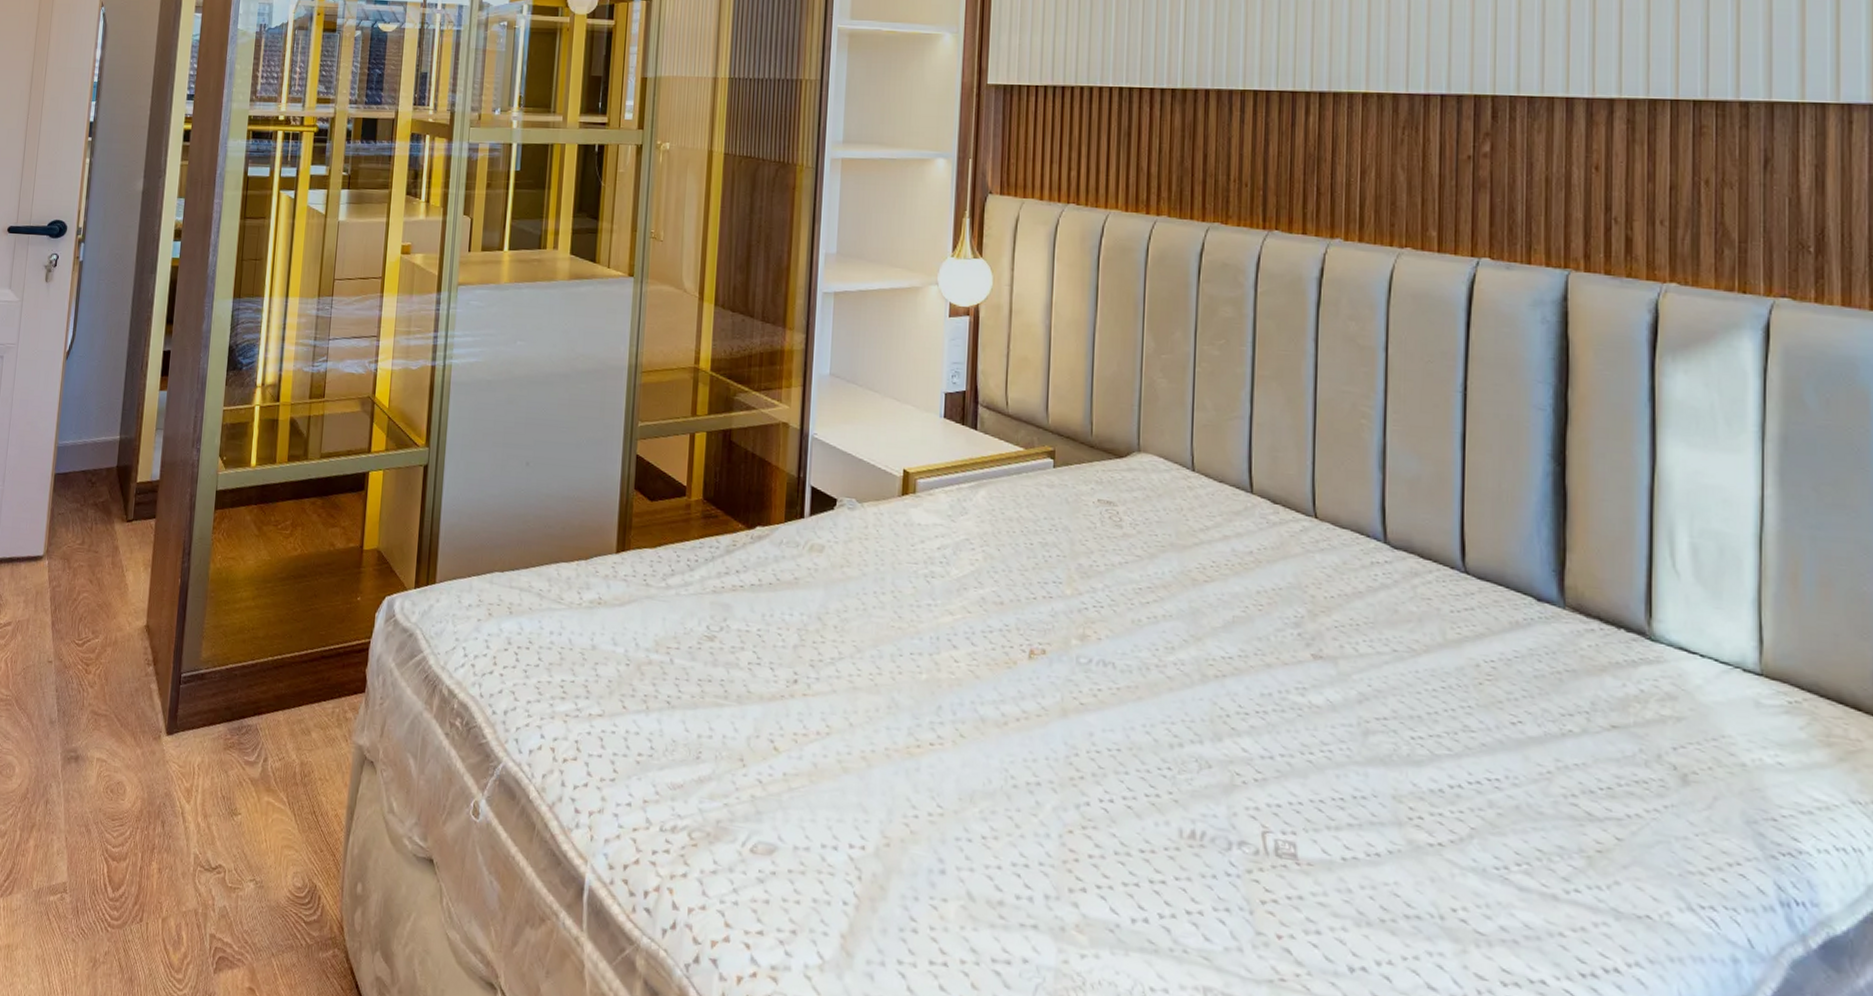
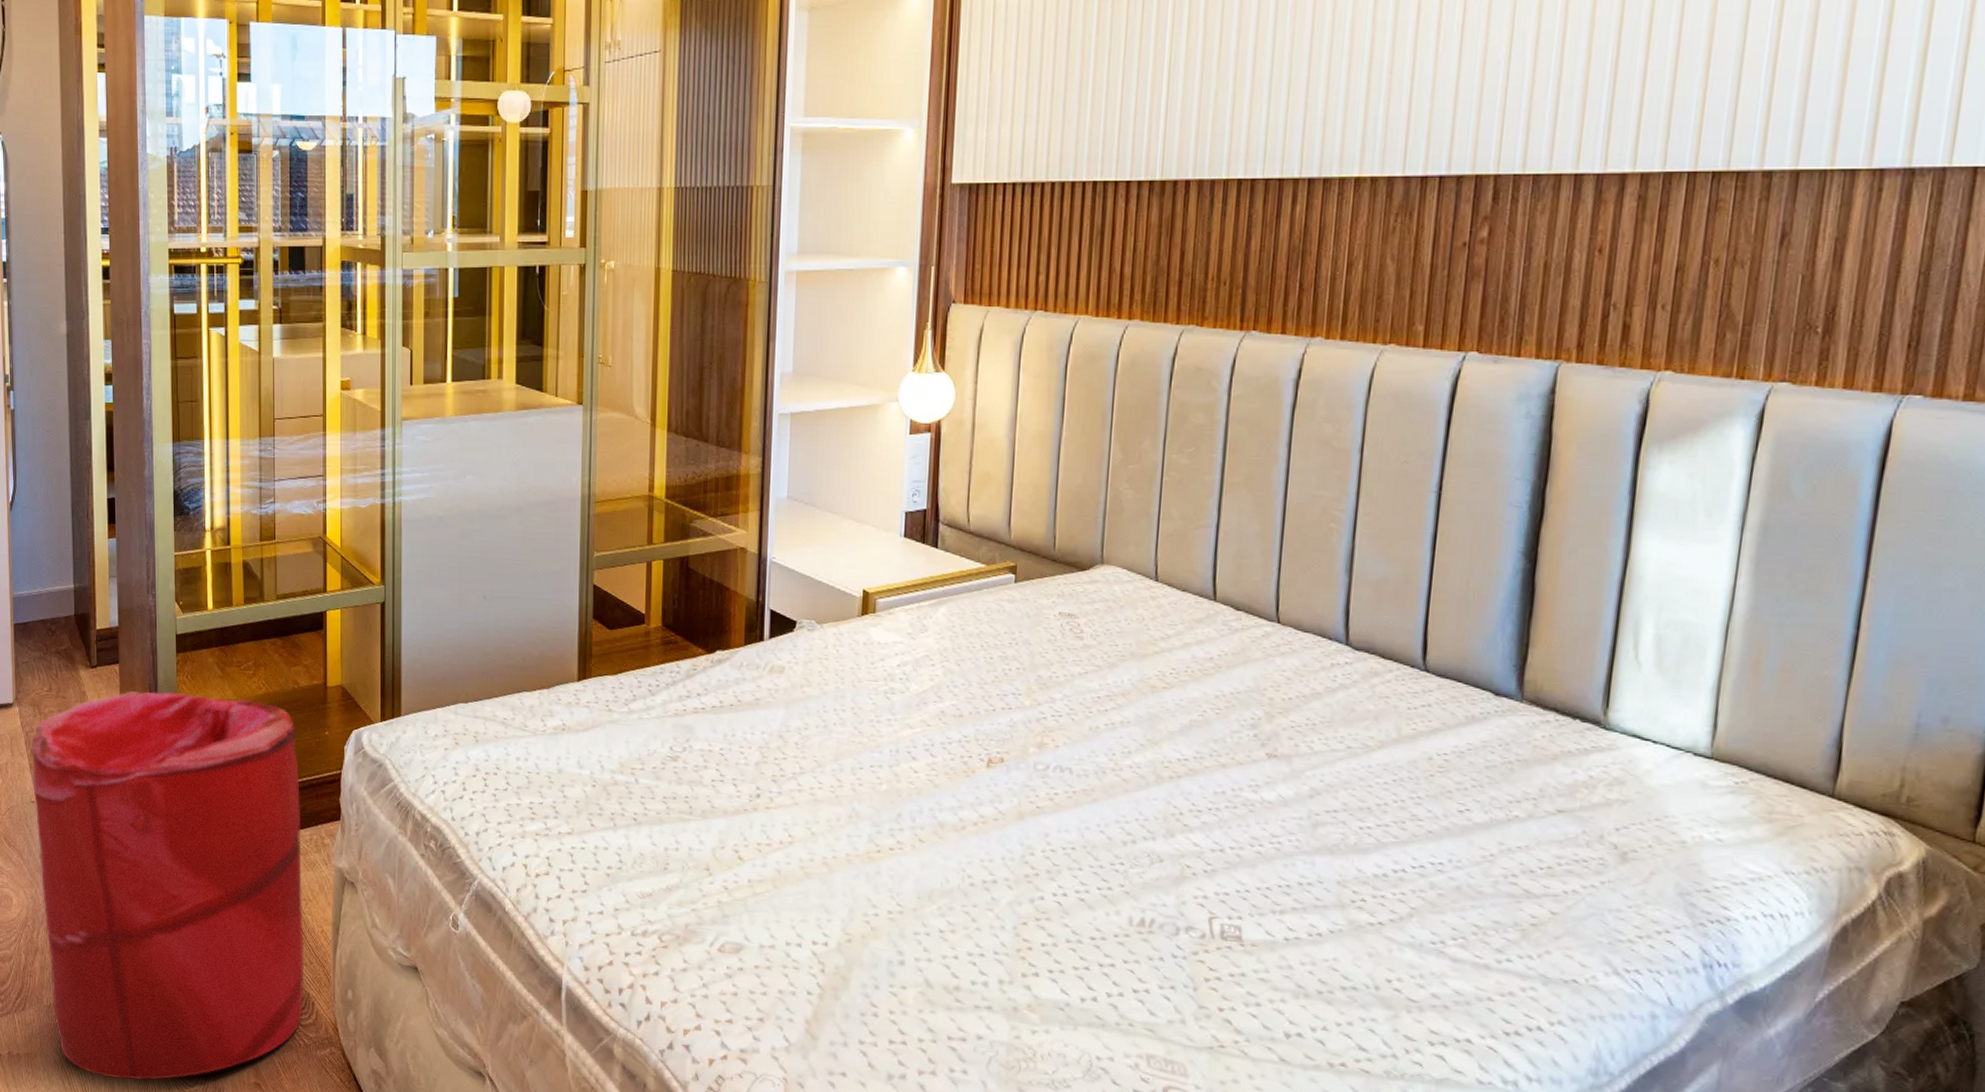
laundry hamper: none [42,547,328,981] -> present [31,691,305,1080]

